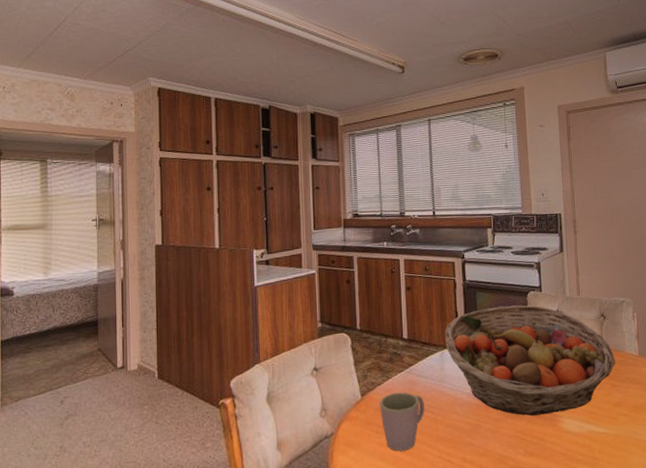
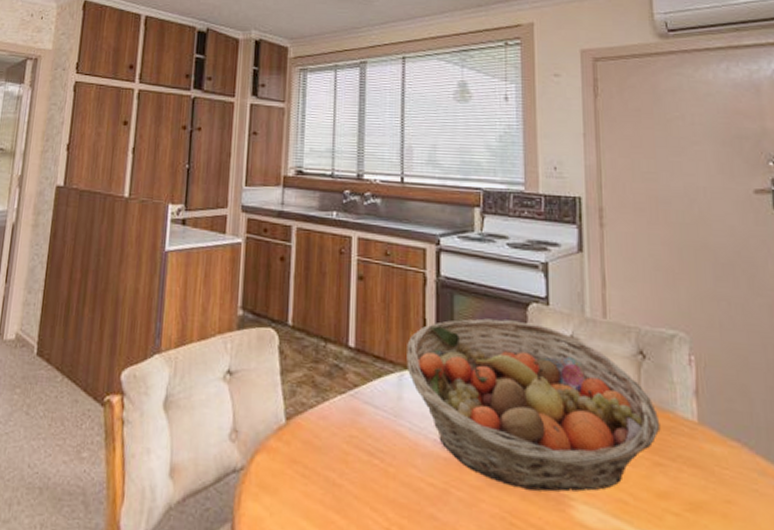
mug: present [380,392,425,451] -> none [309,421,371,511]

